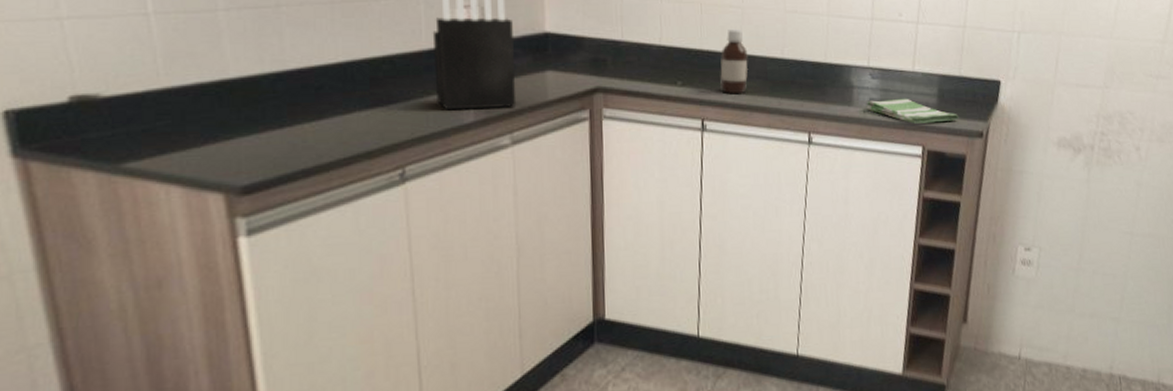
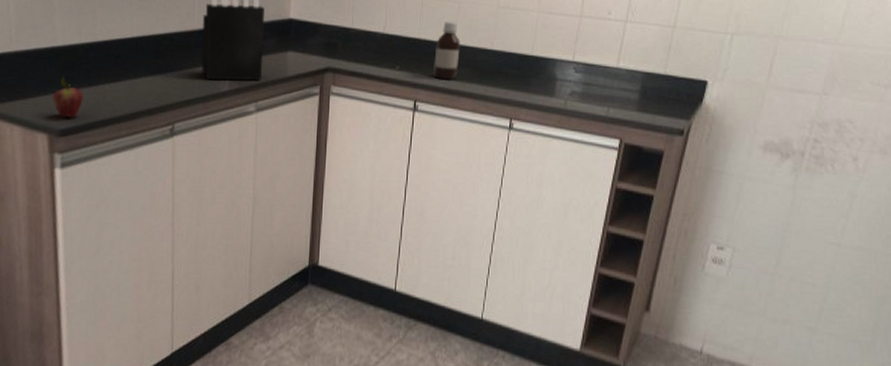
fruit: none [226,115,273,171] -> present [52,75,83,118]
dish towel: present [866,98,959,124] -> none [567,92,660,118]

